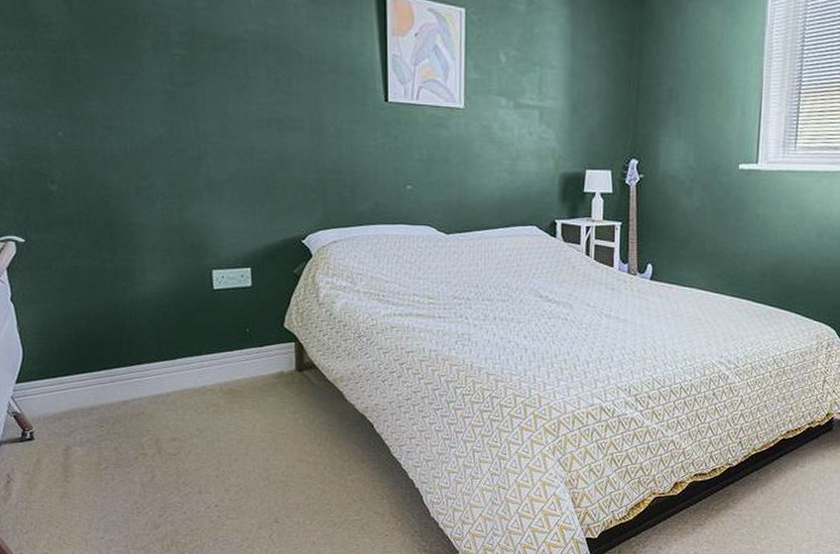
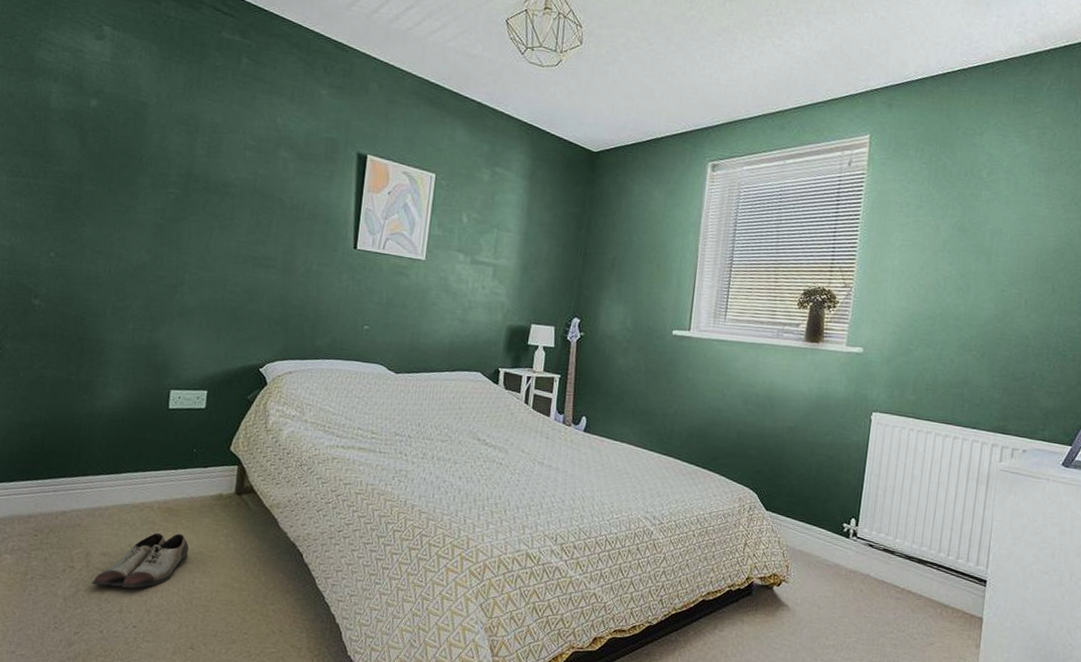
shoe: none [166,414,259,470] -> present [92,532,189,589]

